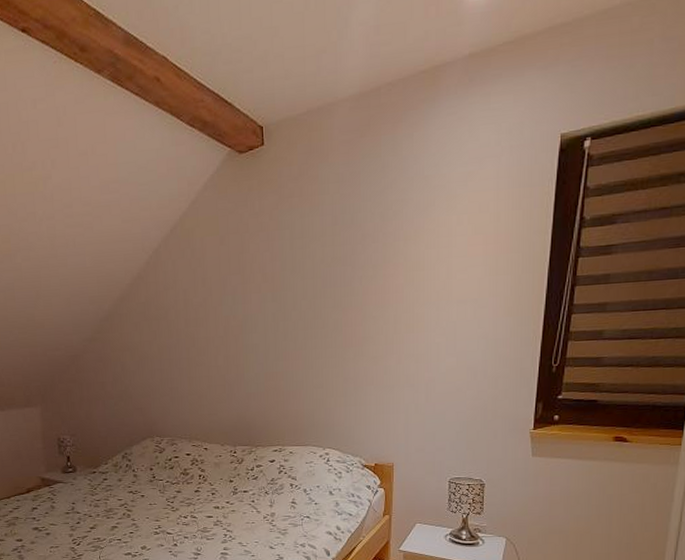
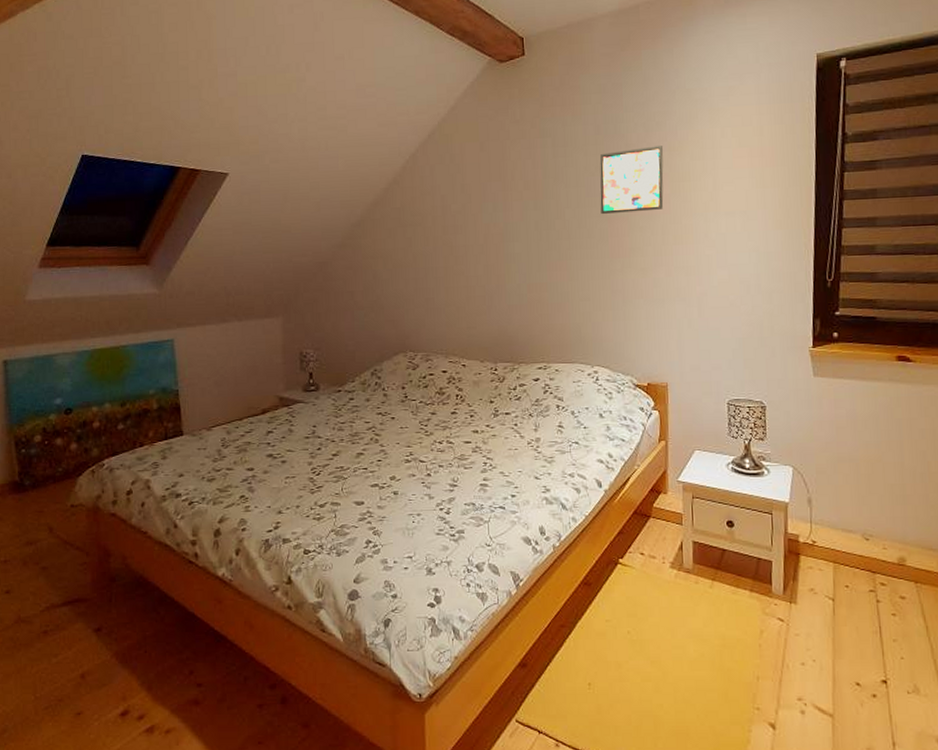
wall art: none [335,235,398,306] -> present [600,146,664,215]

